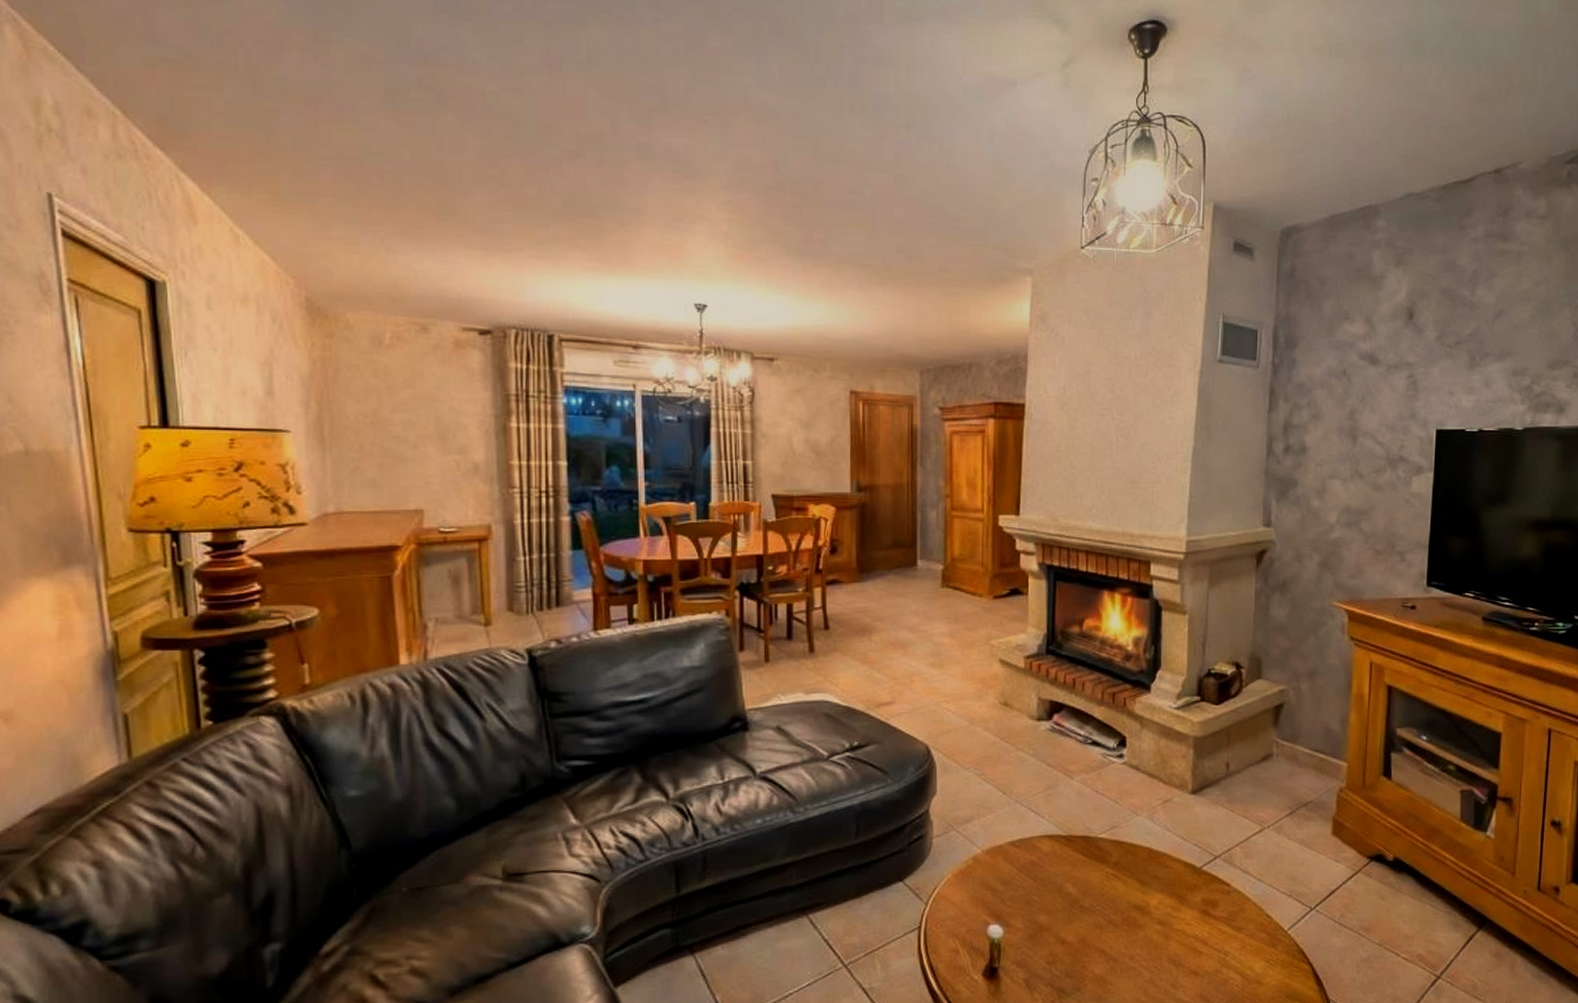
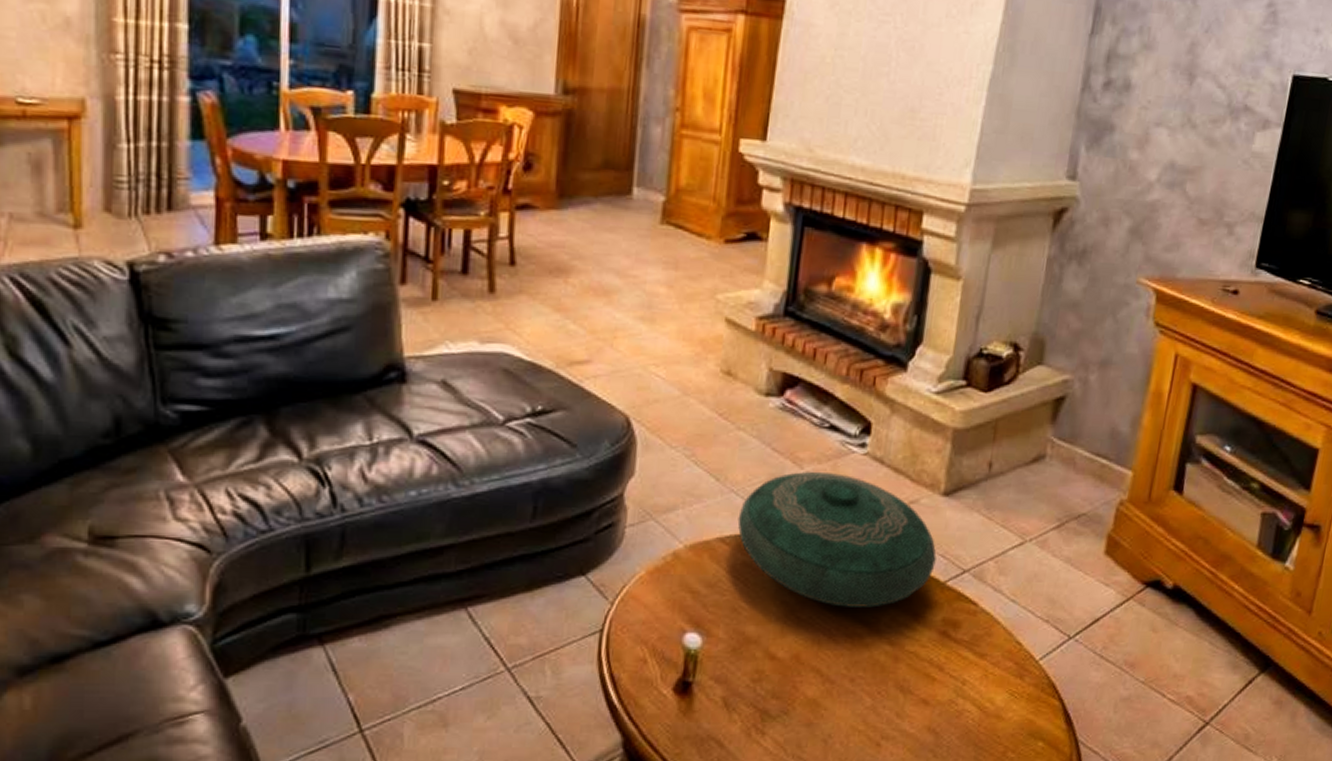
decorative bowl: none [1024,780,1191,895] -> present [737,471,937,608]

